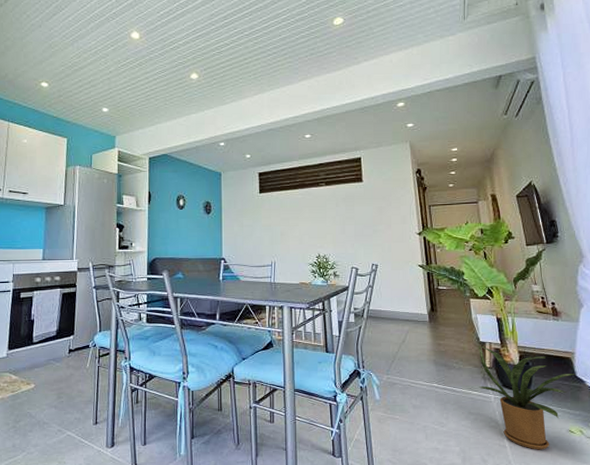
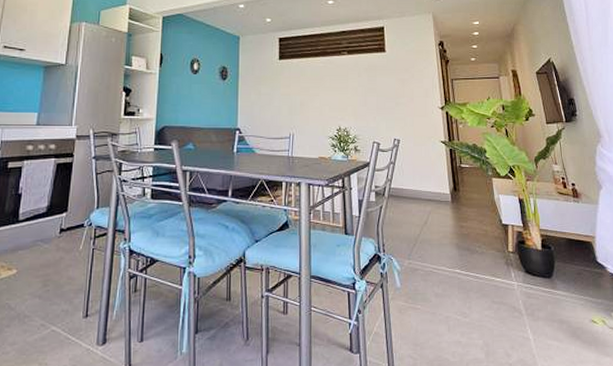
house plant: present [478,345,577,450] -> none [500,228,598,342]

